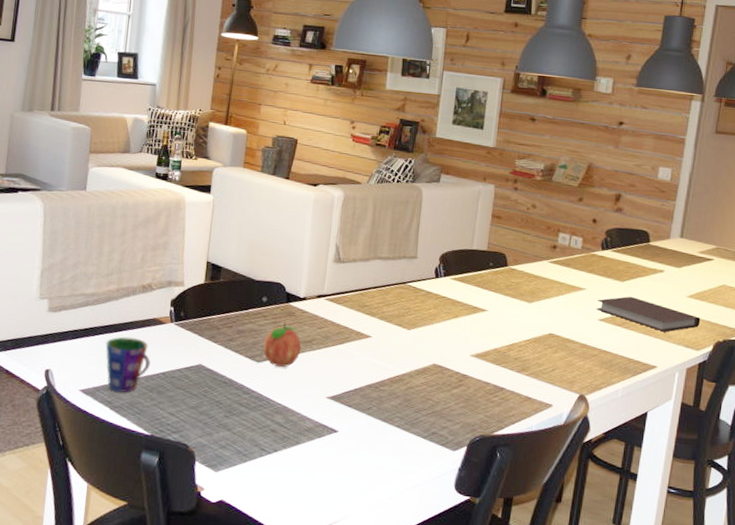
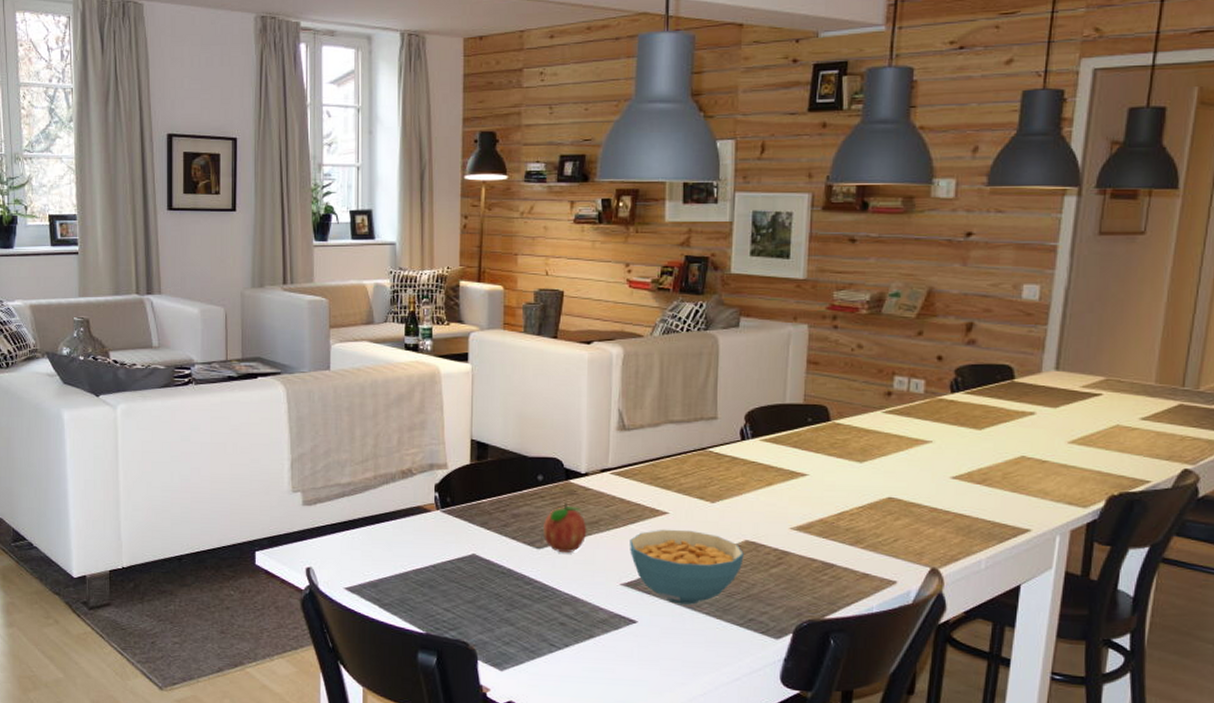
cup: present [105,336,152,393] -> none [368,528,419,589]
cereal bowl: none [336,350,431,418] -> present [630,529,744,605]
notebook: present [596,296,701,332] -> none [947,446,1087,488]

